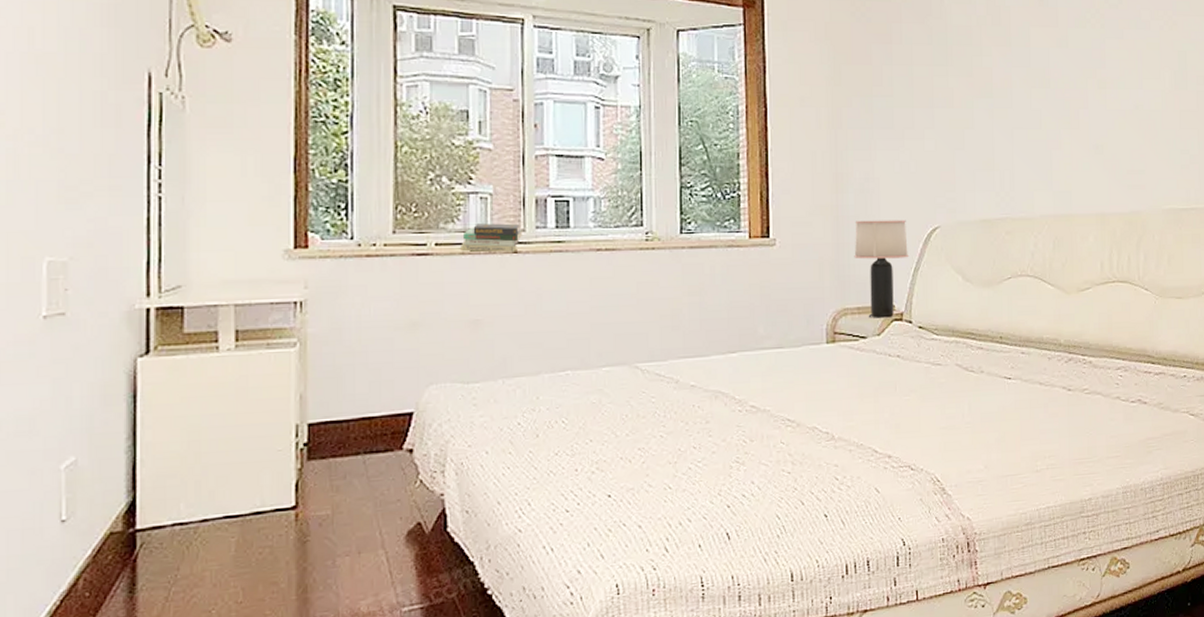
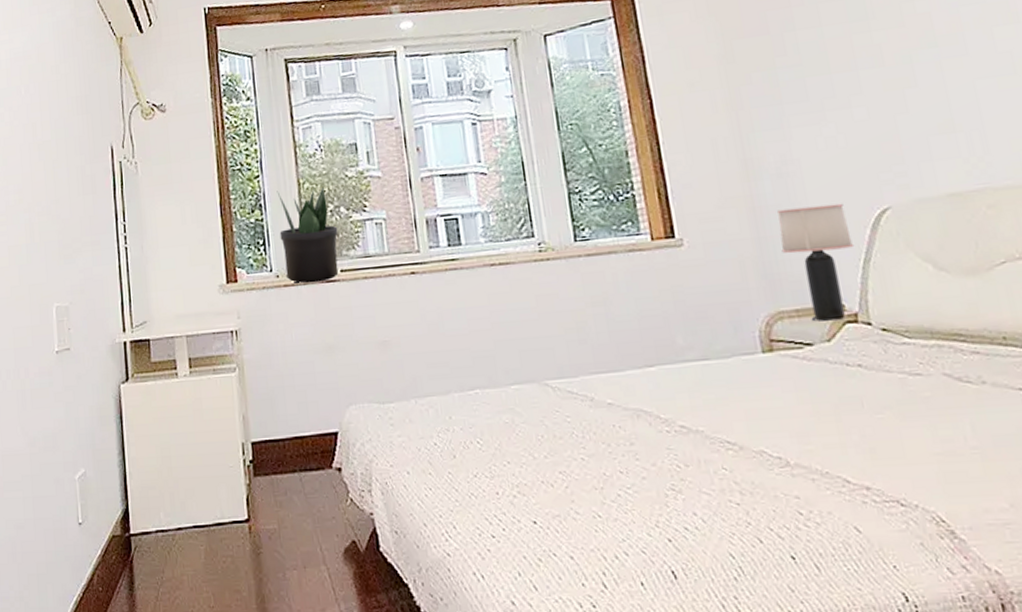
planter: none [367,151,437,255] -> present [277,186,339,284]
books: present [461,223,522,253] -> none [363,246,417,276]

